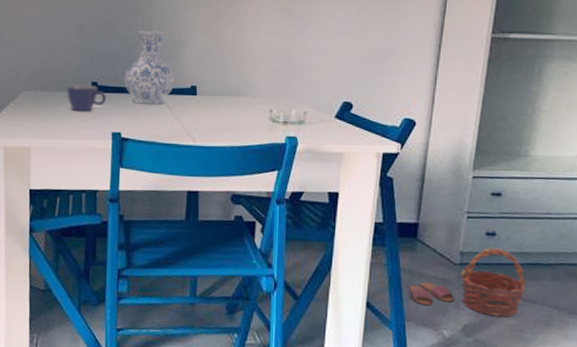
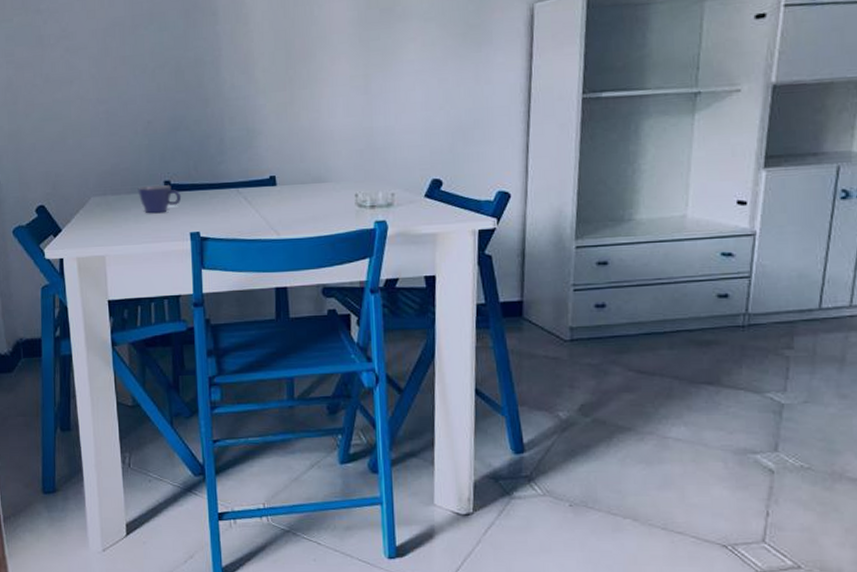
vase: present [124,30,175,106] -> none [198,121,252,201]
slippers: present [410,282,454,306] -> none [520,362,568,388]
basket: present [461,248,527,317] -> none [572,320,643,393]

